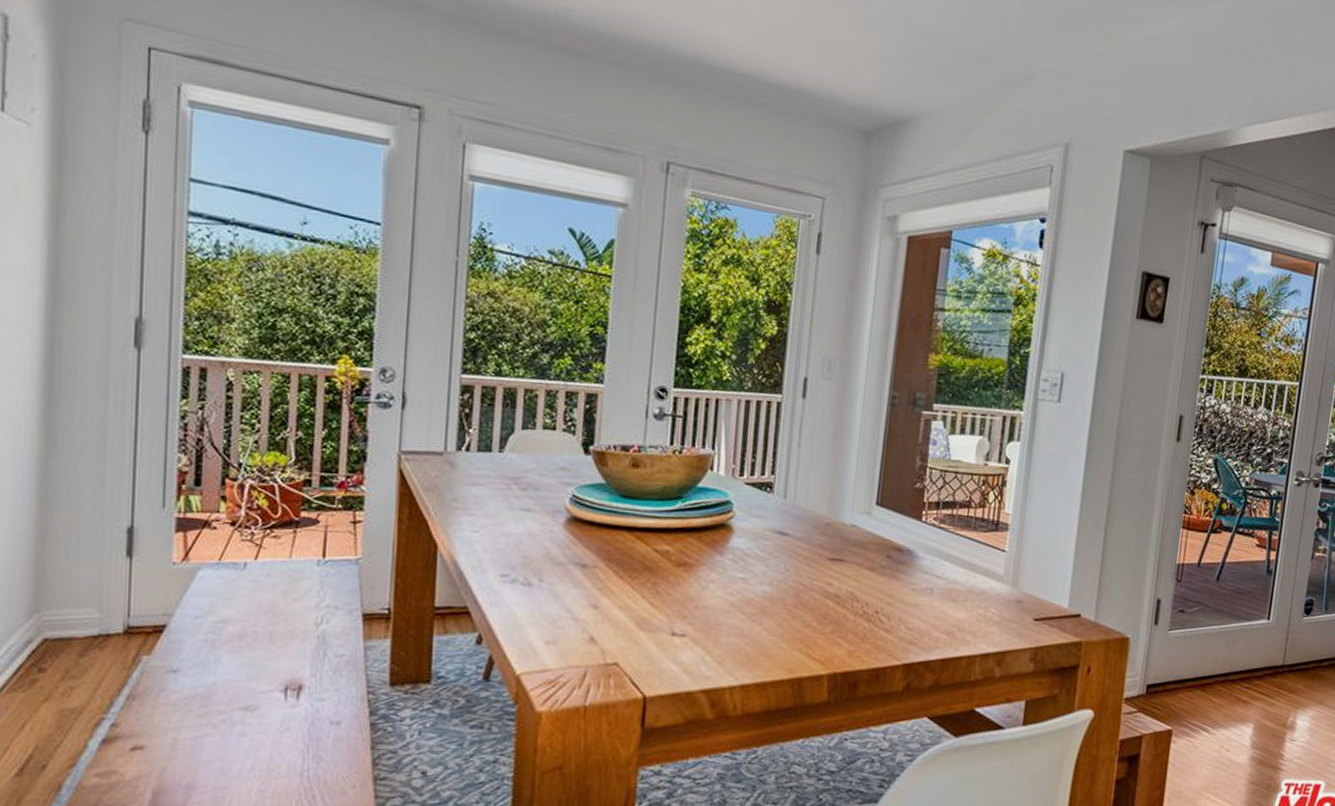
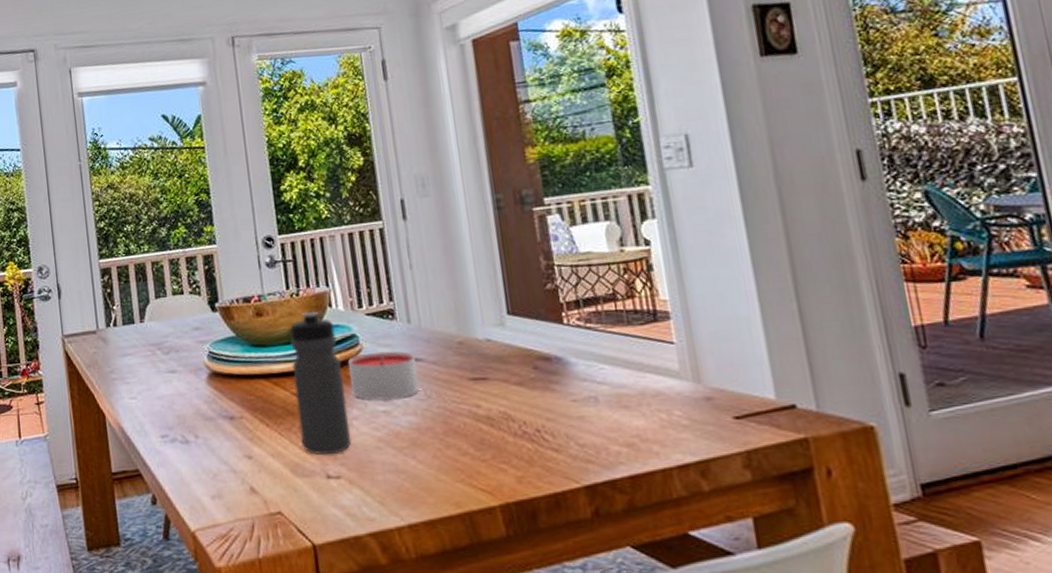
water bottle: none [653,471,711,613] -> present [290,311,352,454]
candle: none [715,521,783,568] -> present [348,351,419,400]

